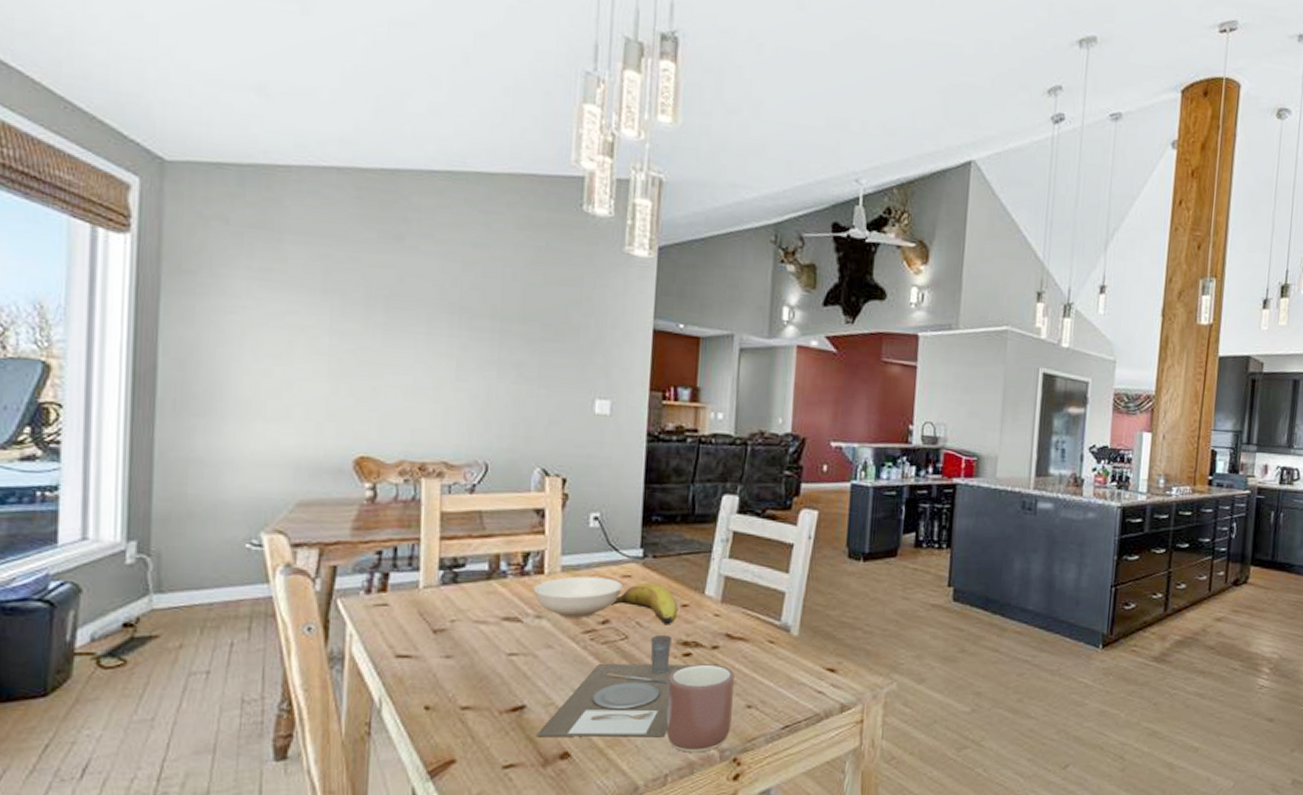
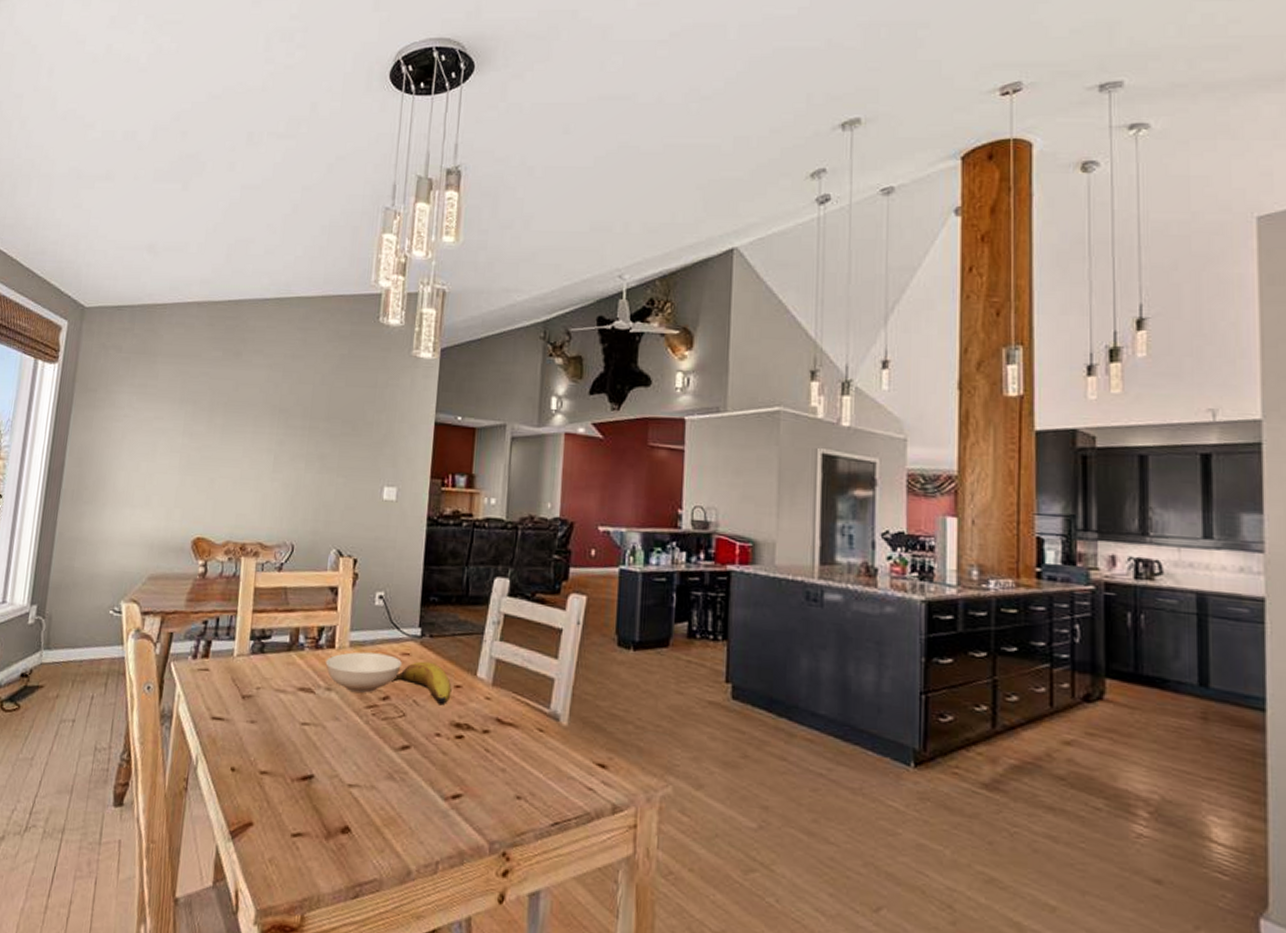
place setting: present [537,634,690,738] -> none [322,714,462,822]
mug: present [666,664,735,753] -> none [438,747,504,843]

